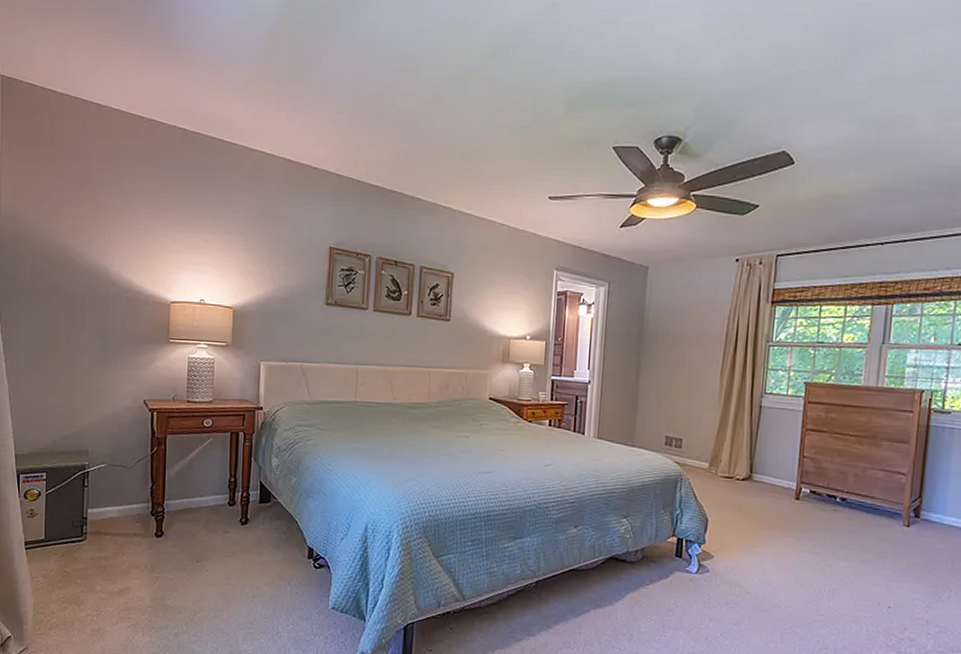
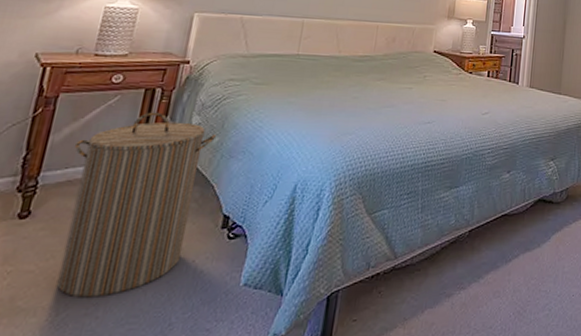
laundry hamper: none [185,453,294,605] -> present [56,112,217,298]

